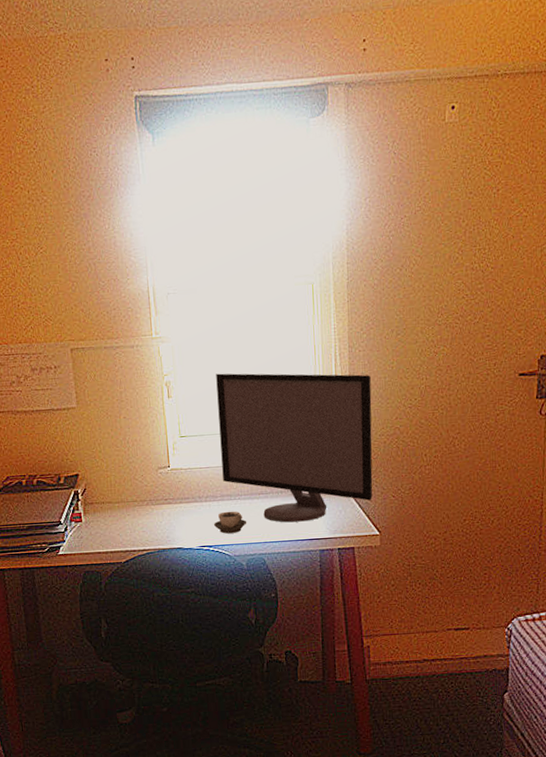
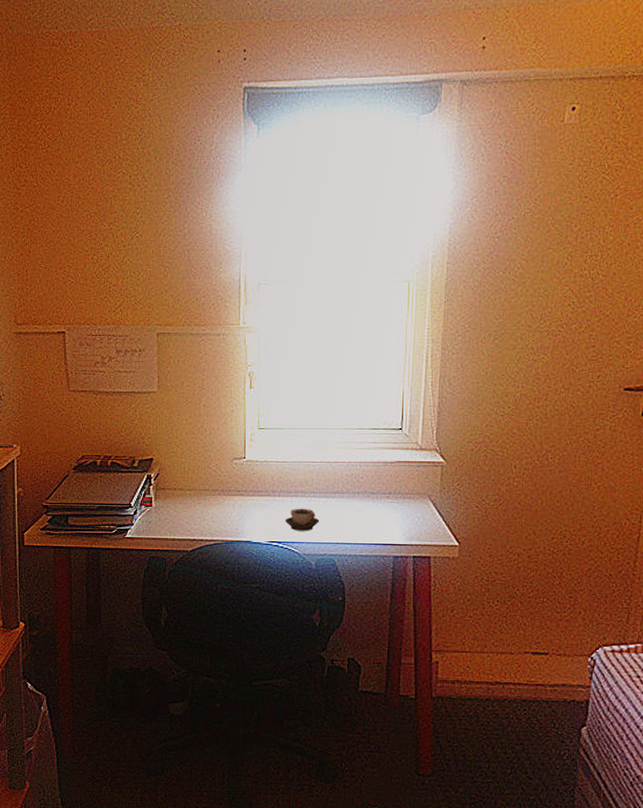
computer monitor: present [216,373,373,523] -> none [299,367,463,525]

